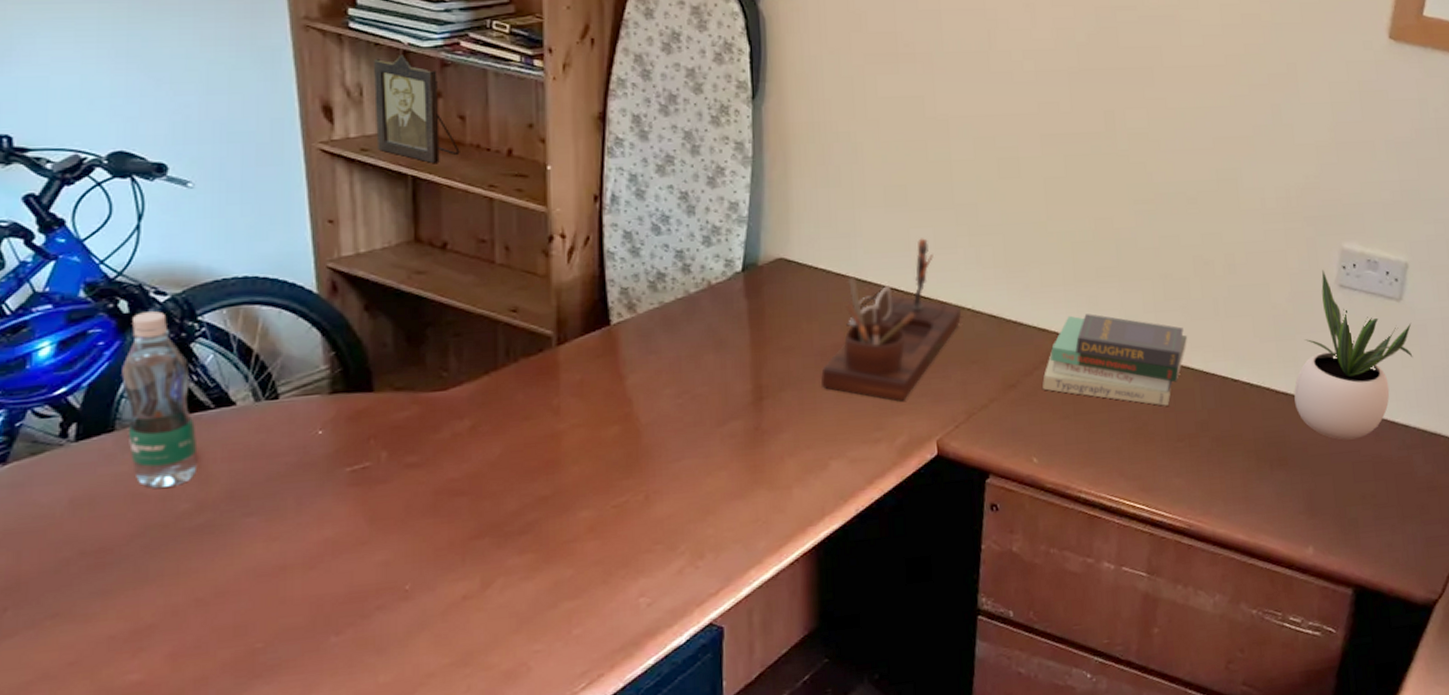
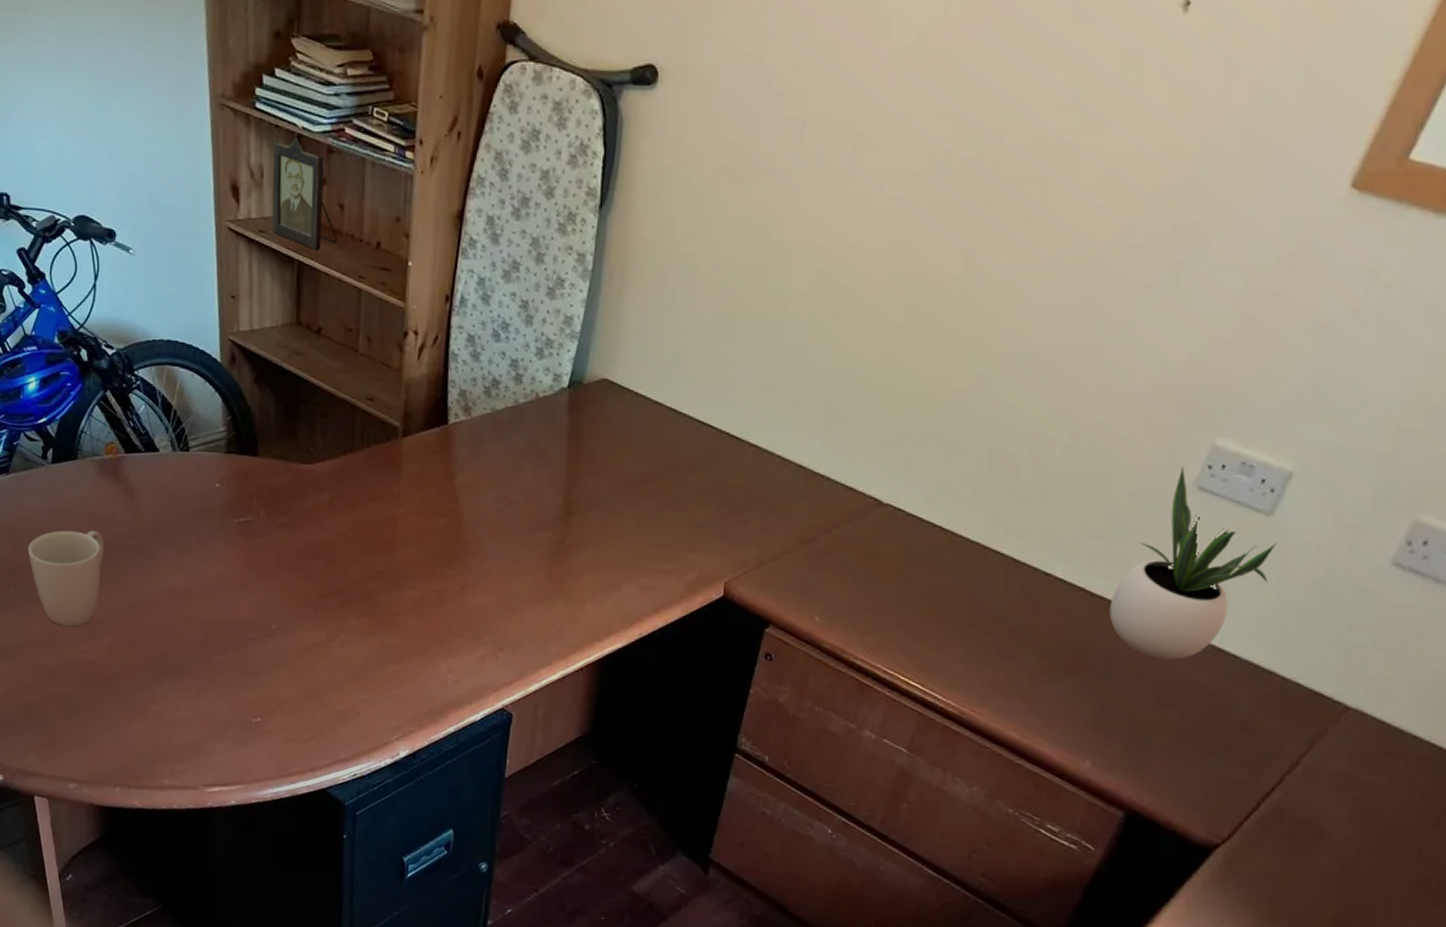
mug: none [36,514,158,646] -> present [27,530,105,627]
bottle: present [121,311,198,489] -> none [82,362,133,513]
desk organizer: present [821,238,962,401] -> none [625,375,771,539]
books: present [1042,314,1188,406] -> none [838,477,1005,588]

